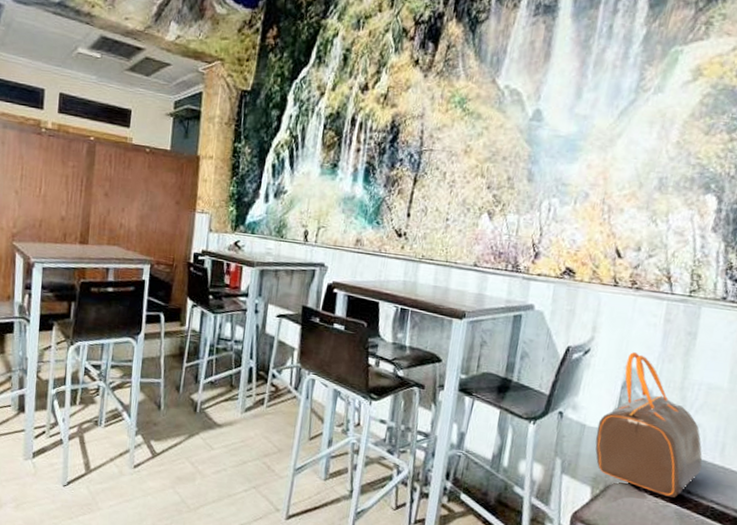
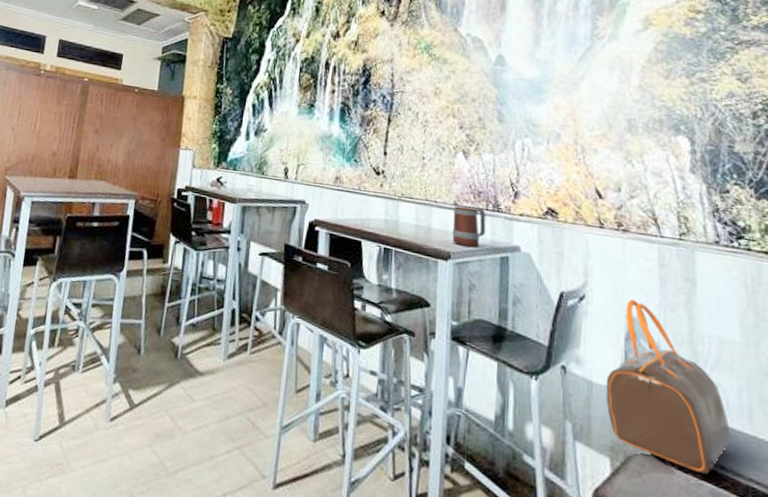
beer mug: none [469,267,505,307] -> present [452,206,486,248]

